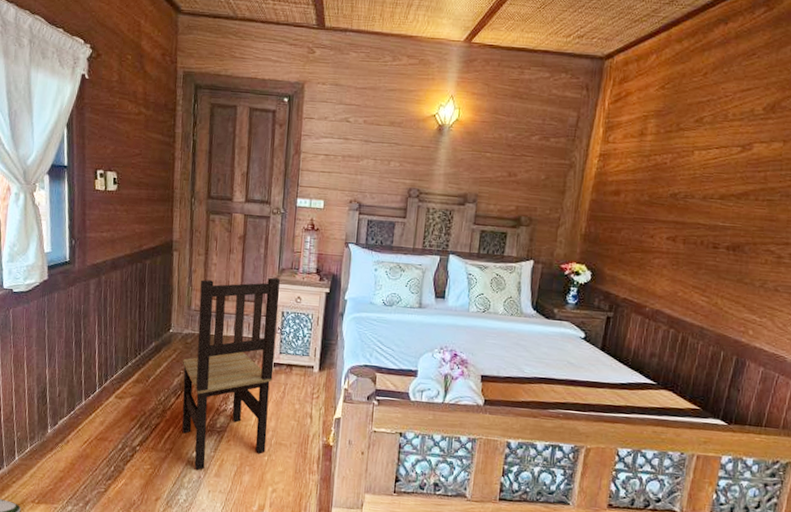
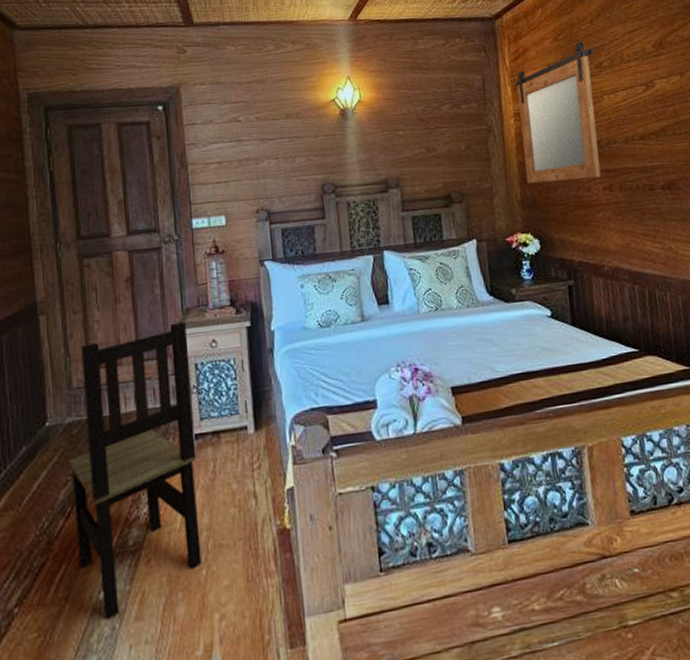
mirror: none [594,93,700,227] -> present [516,42,602,185]

